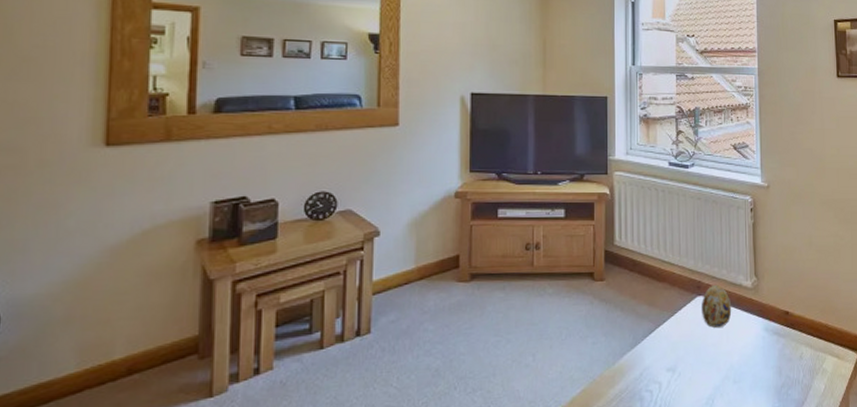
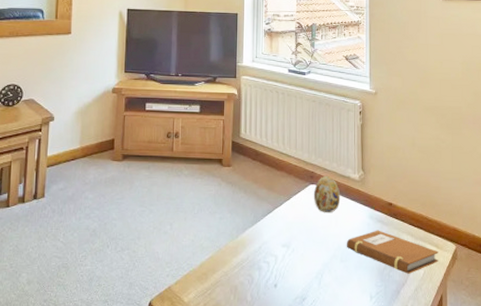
notebook: none [739,343,840,391] -> present [346,230,439,274]

